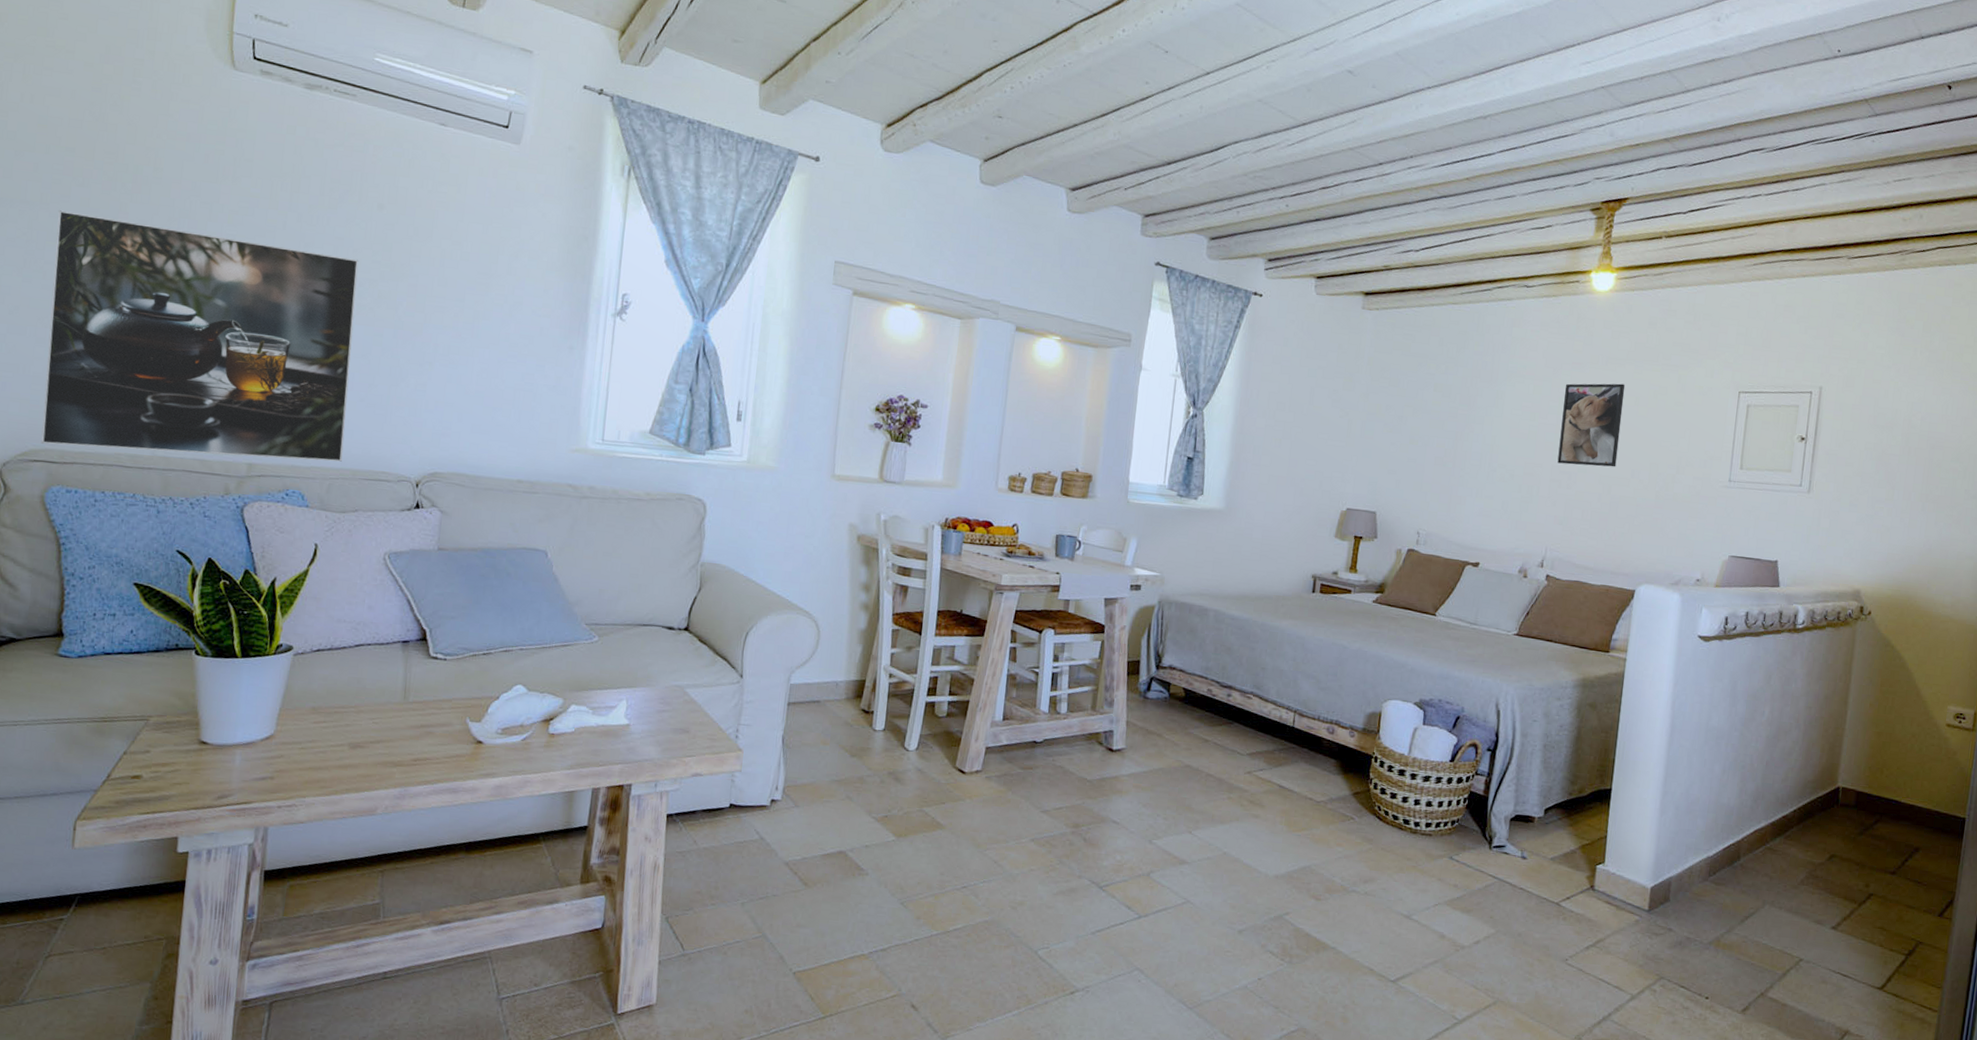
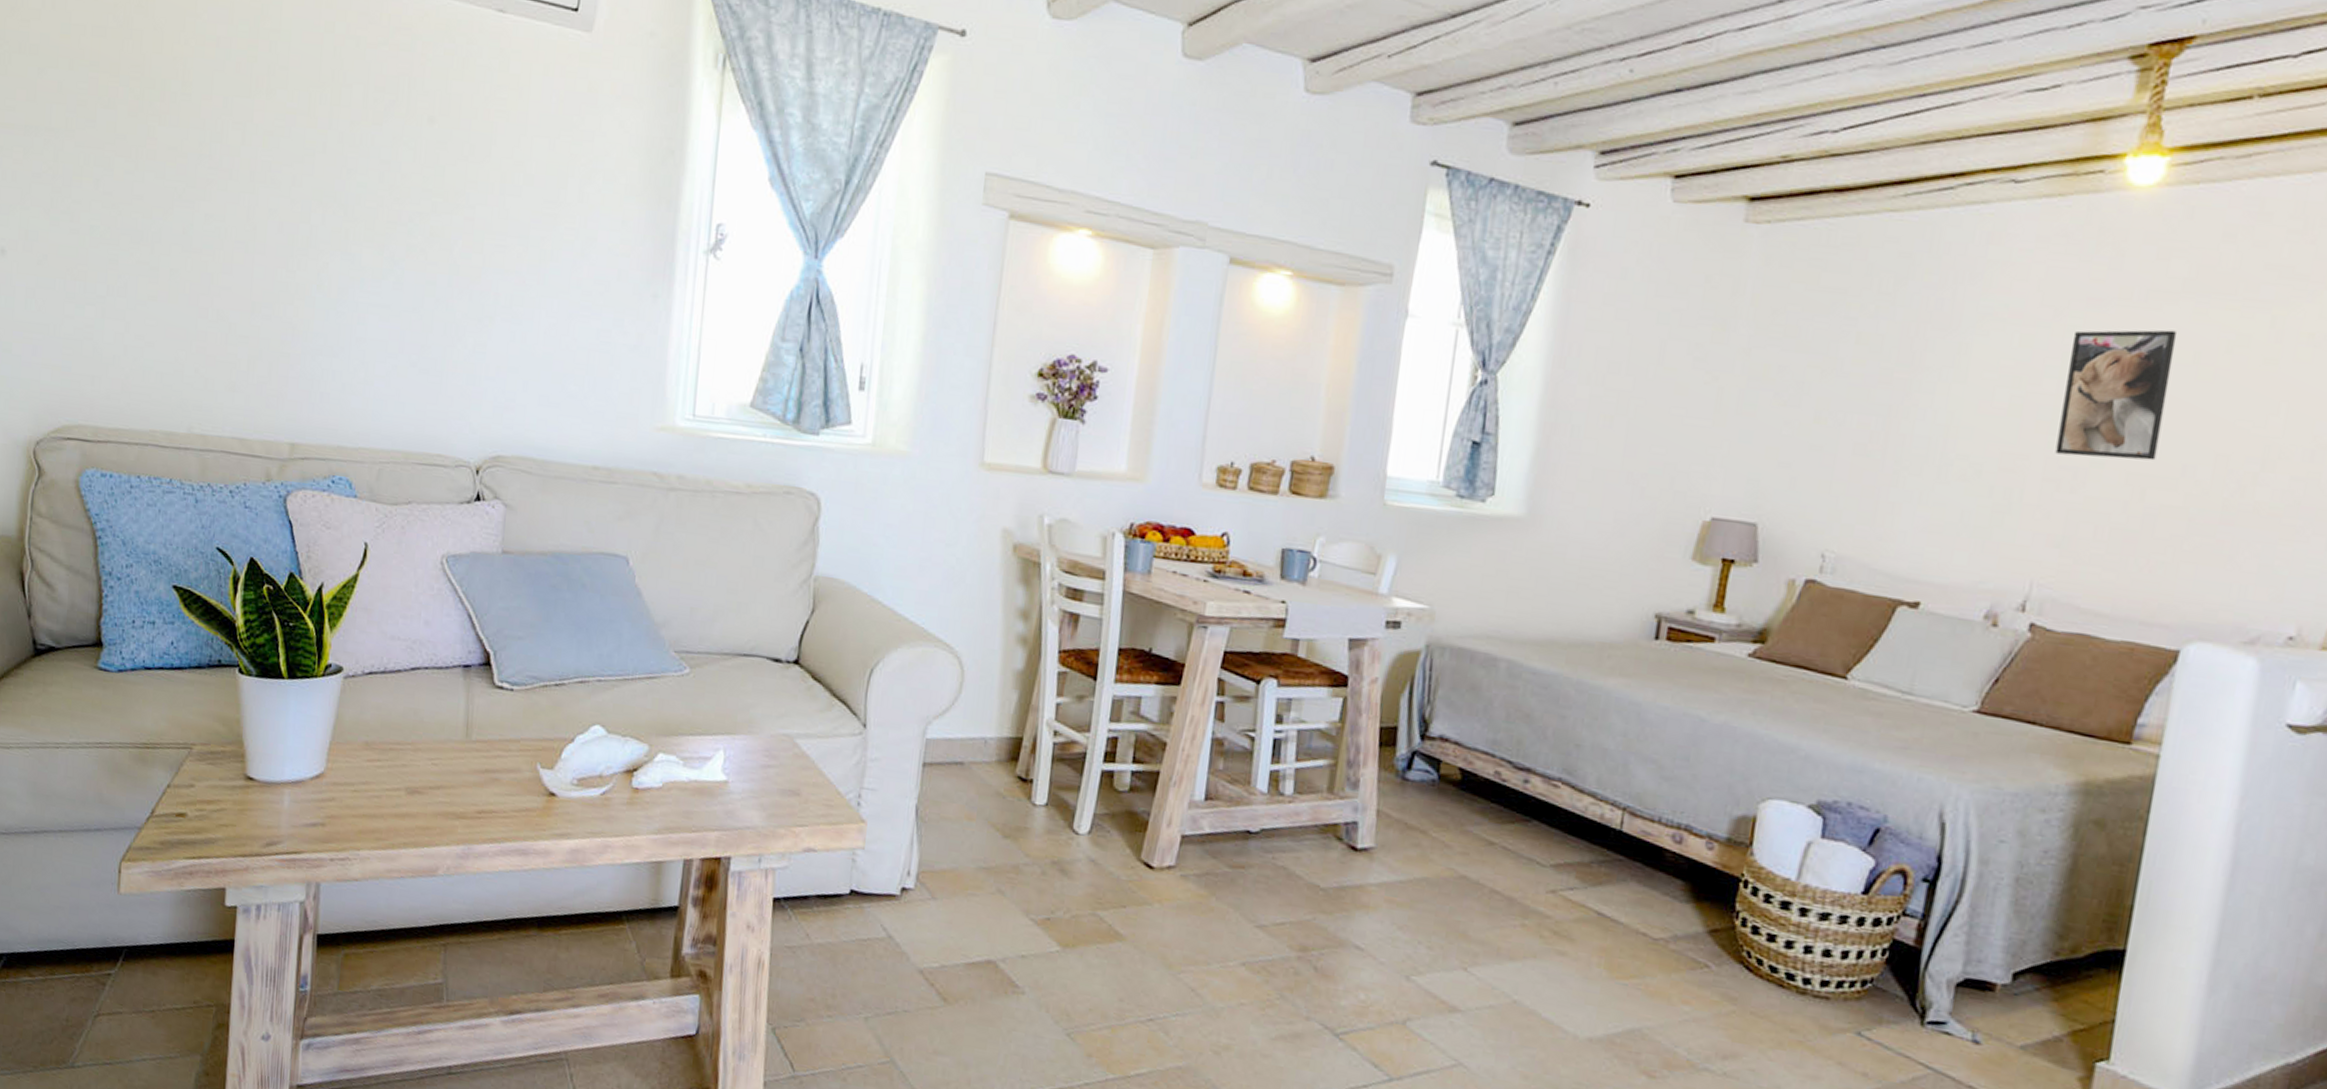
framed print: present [40,210,359,462] -> none [73,138,408,442]

